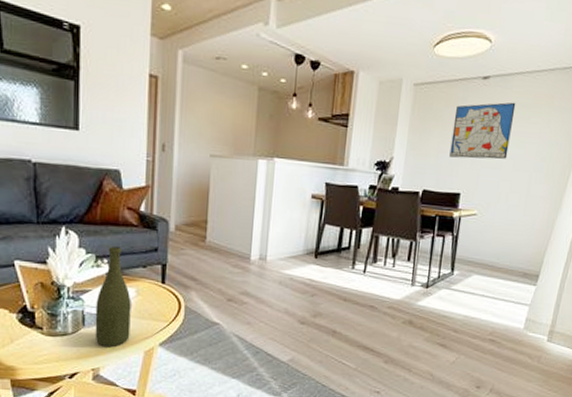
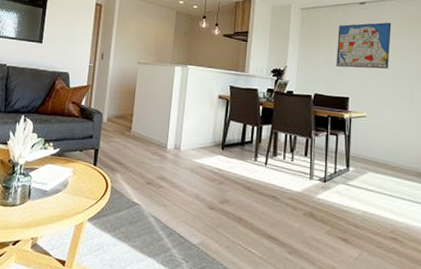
bottle: present [95,246,131,346] -> none [37,133,69,219]

